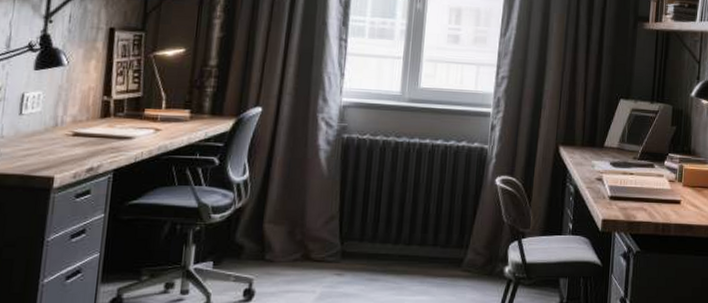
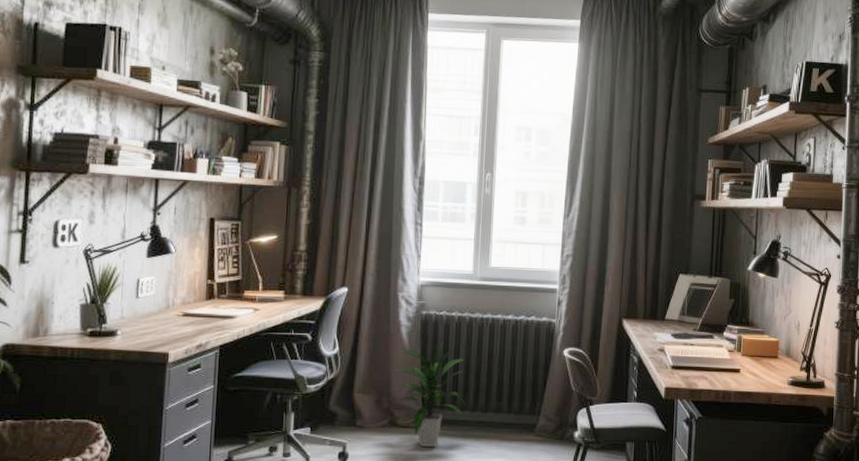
indoor plant: none [308,167,389,284] -> present [394,341,467,448]

